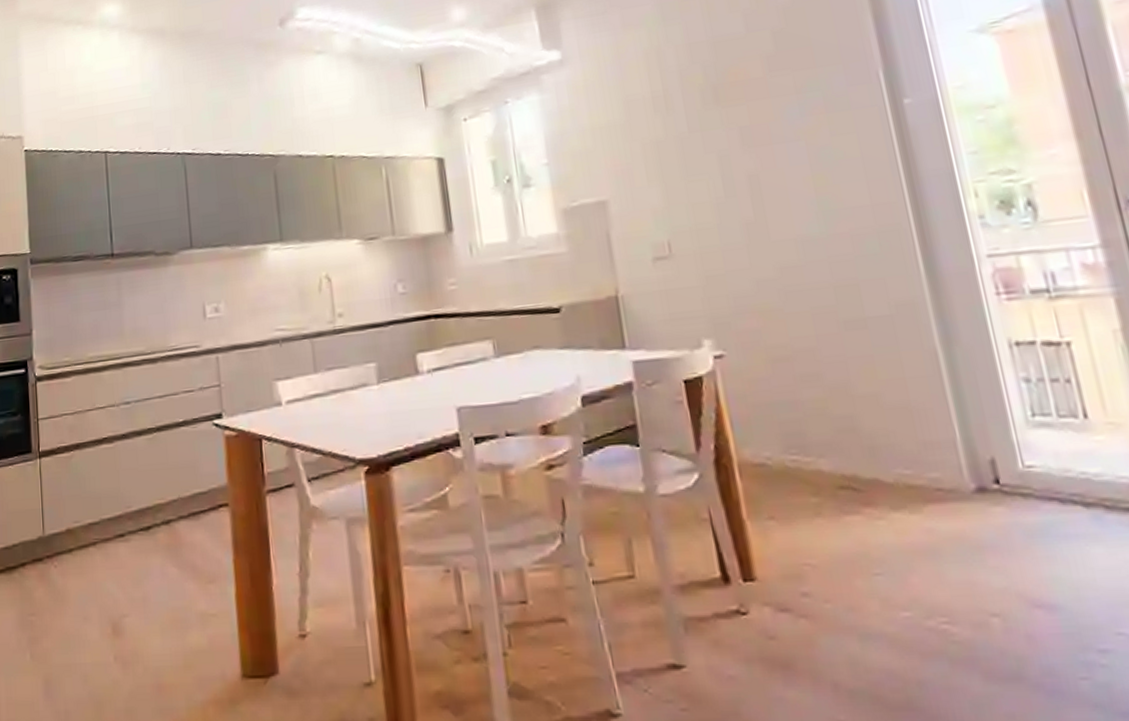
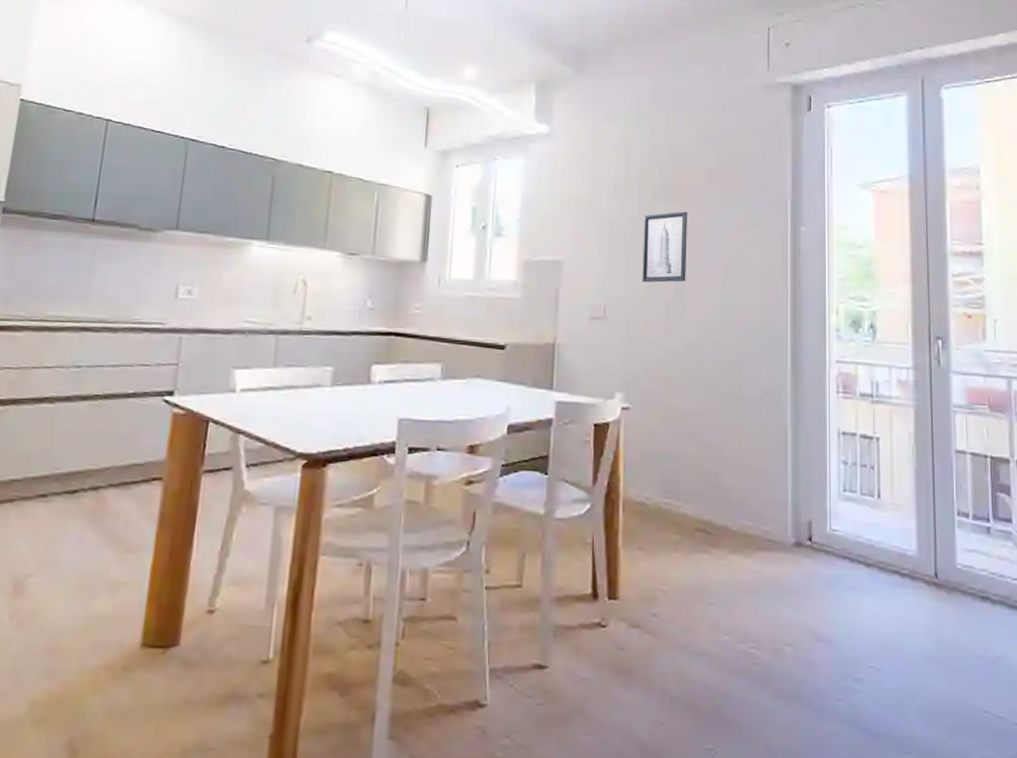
wall art: none [695,112,764,207] -> present [642,211,687,283]

